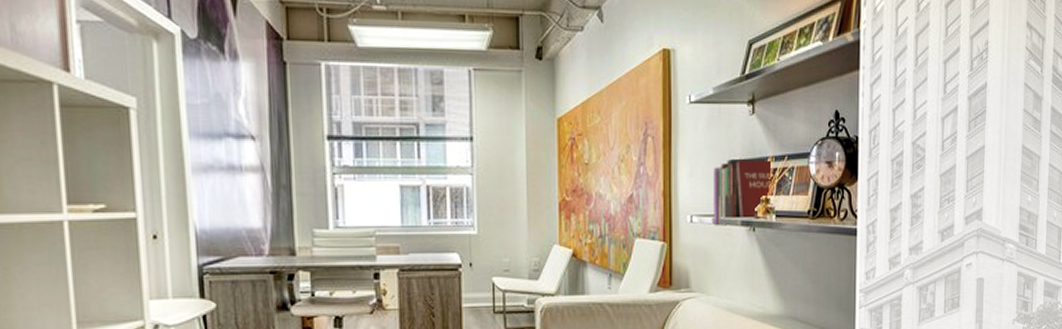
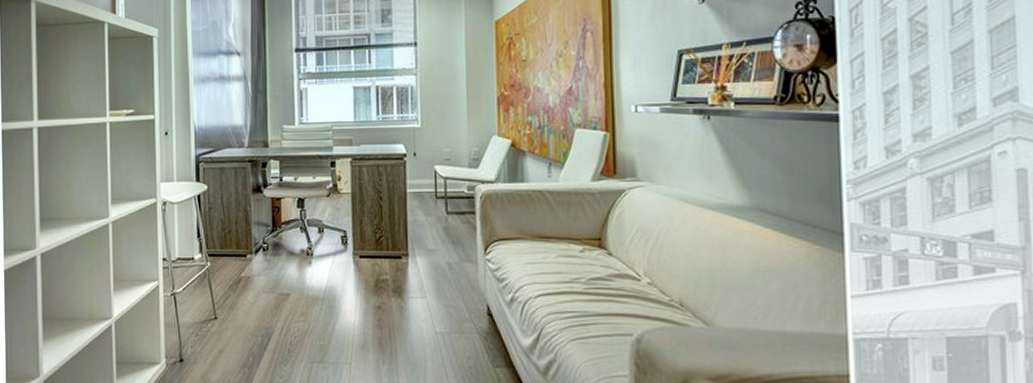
books: present [714,159,773,226] -> none [660,46,729,115]

